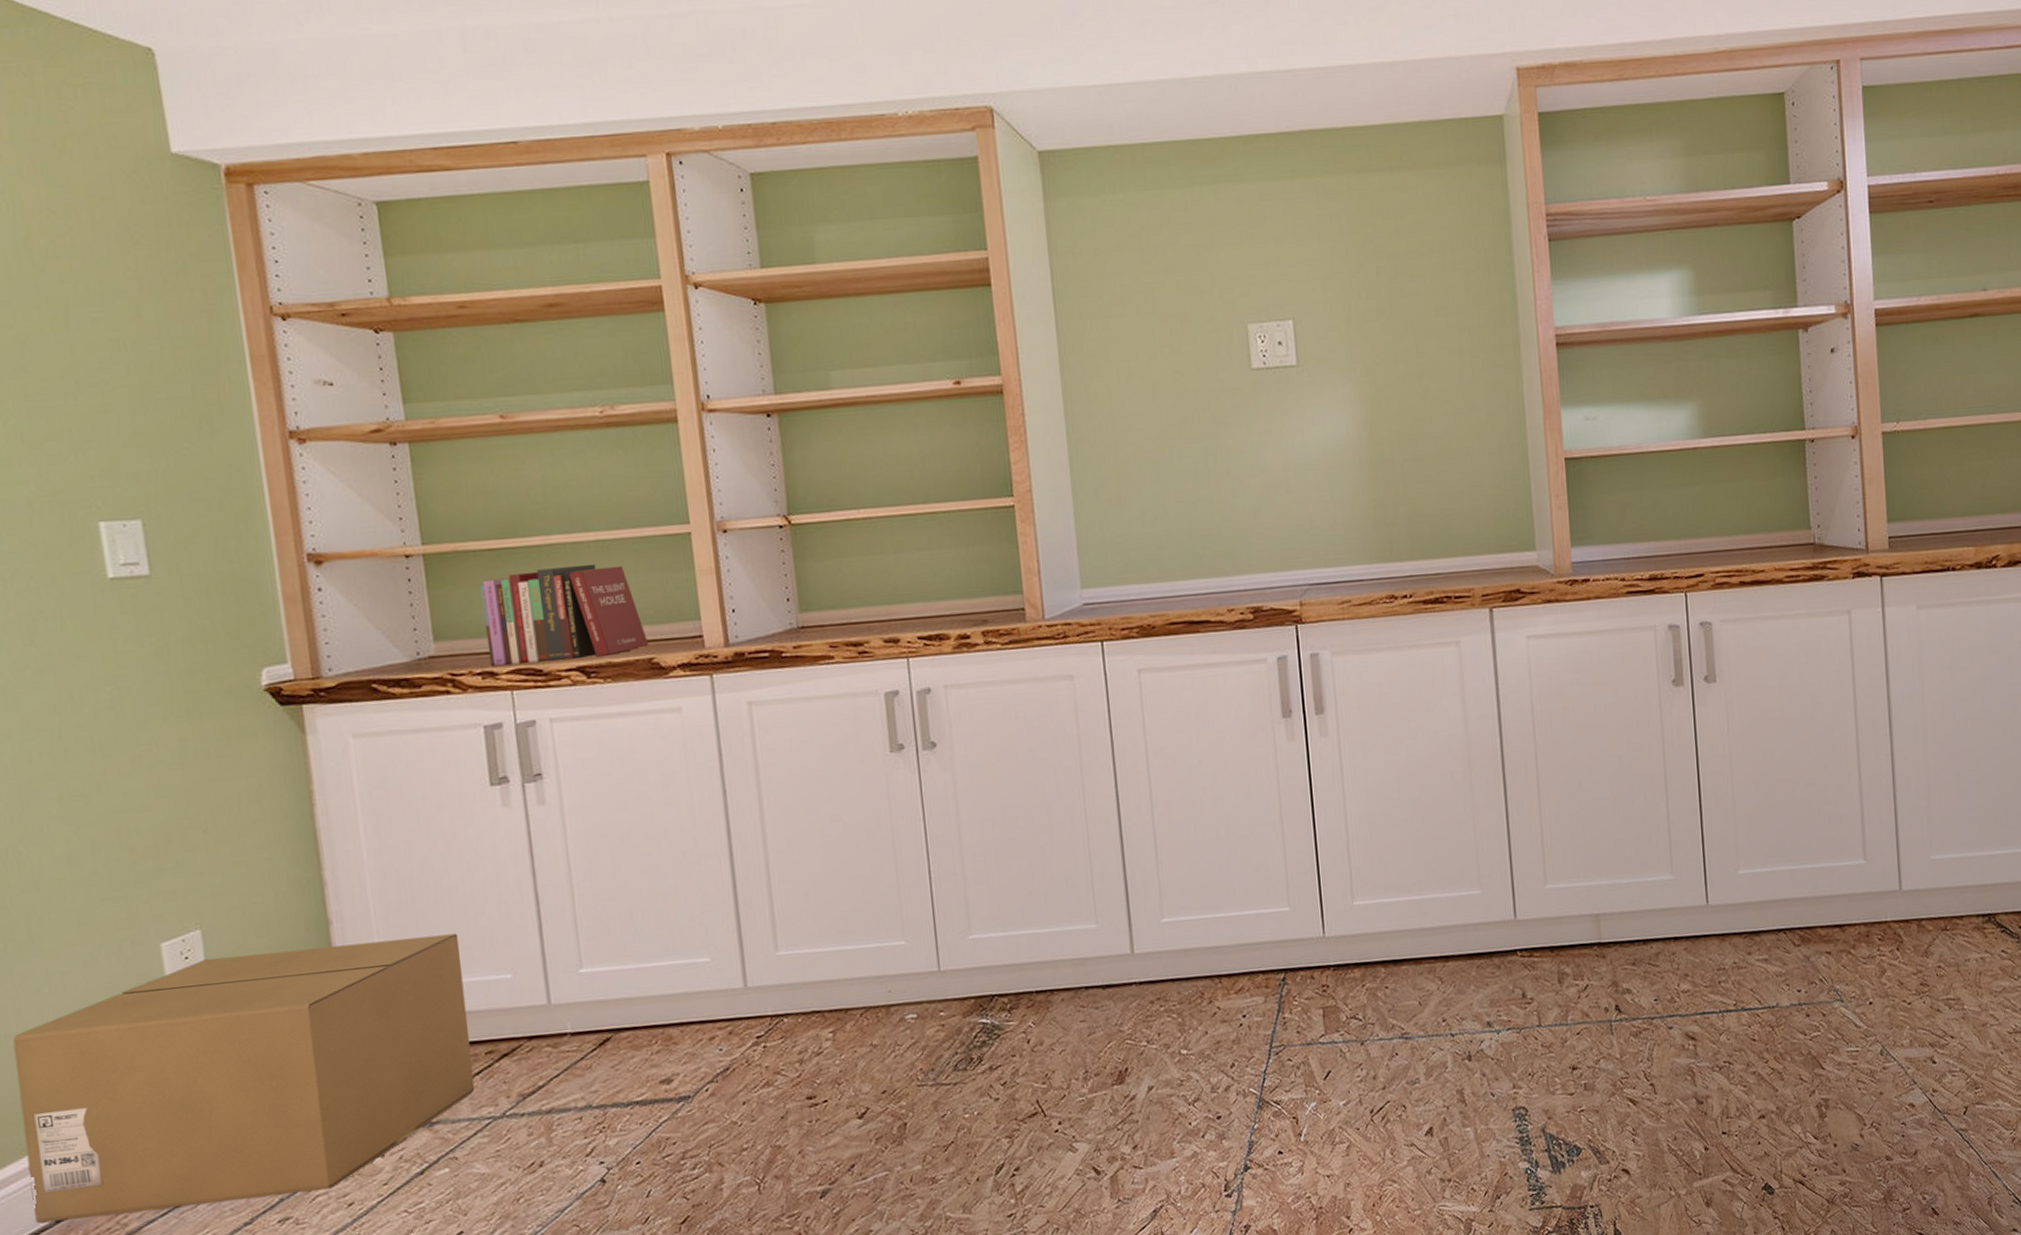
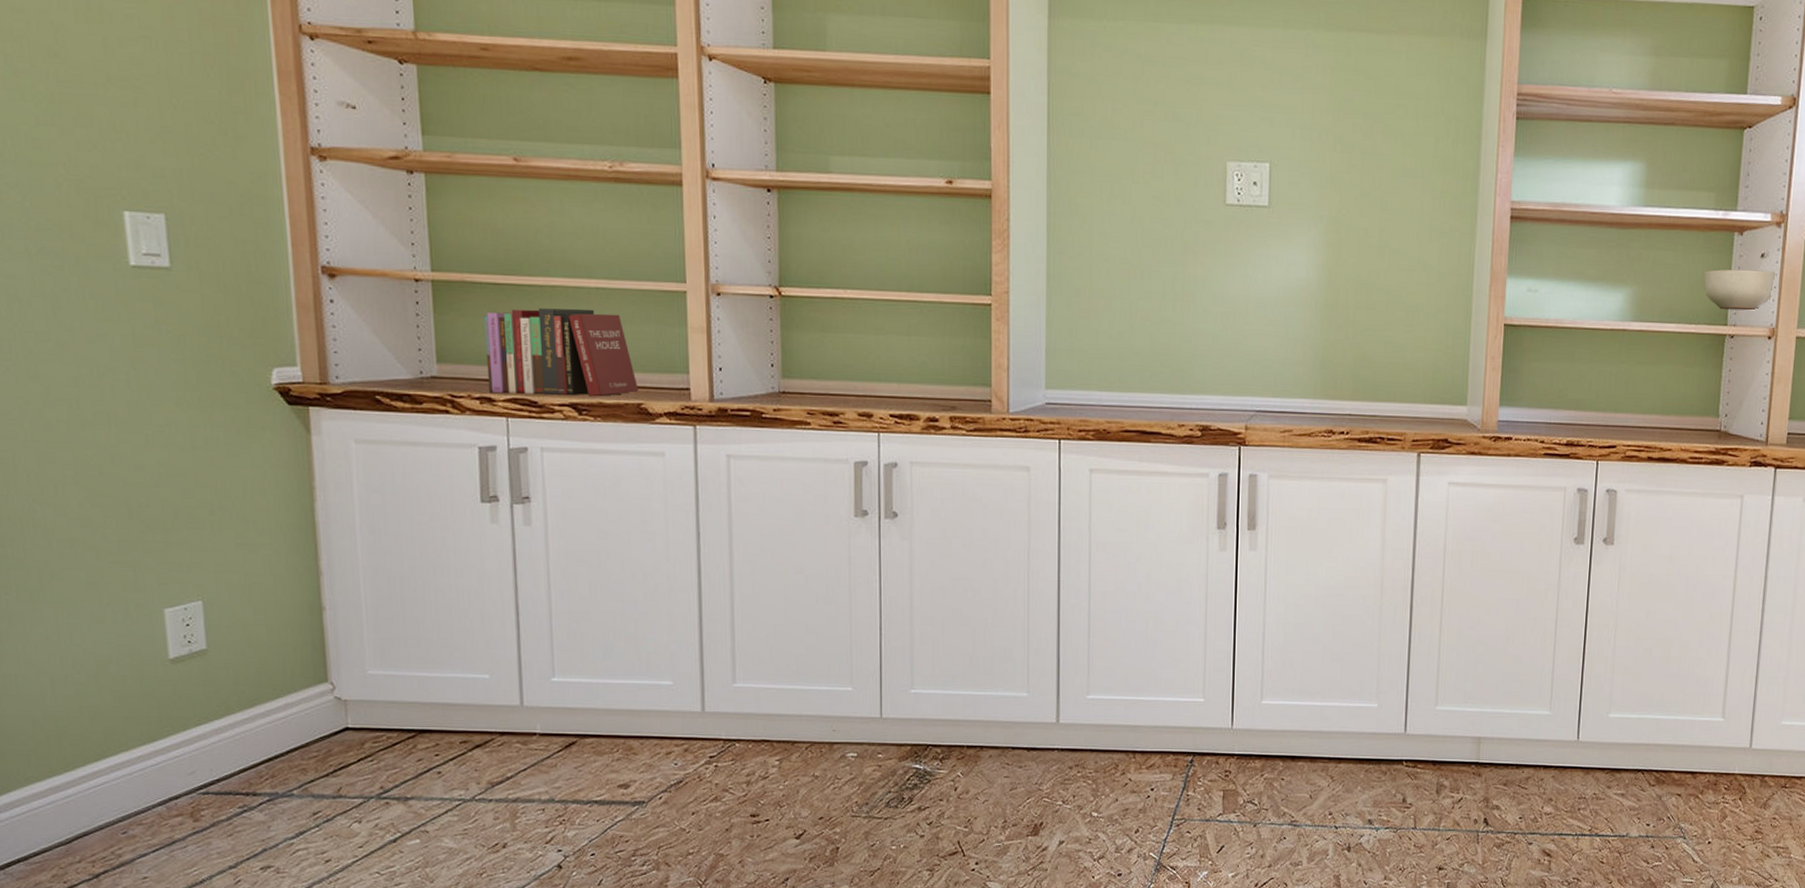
box: present [13,933,475,1224] -> none [22,629,449,845]
bowl: none [1771,365,1851,413] -> present [1703,269,1775,311]

